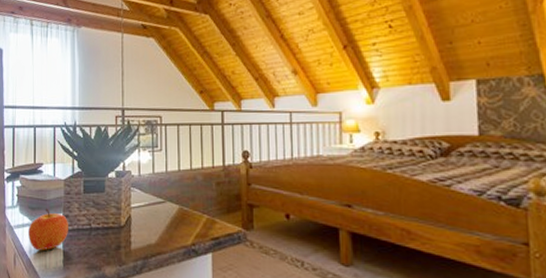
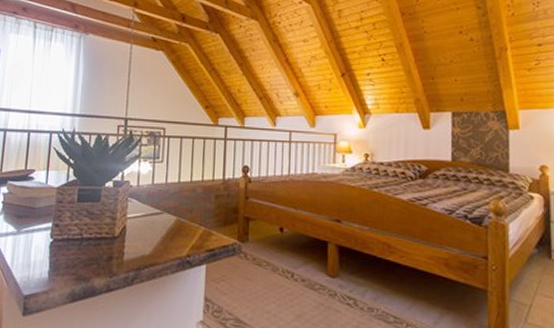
apple: present [28,208,68,251] -> none [11,216,58,262]

